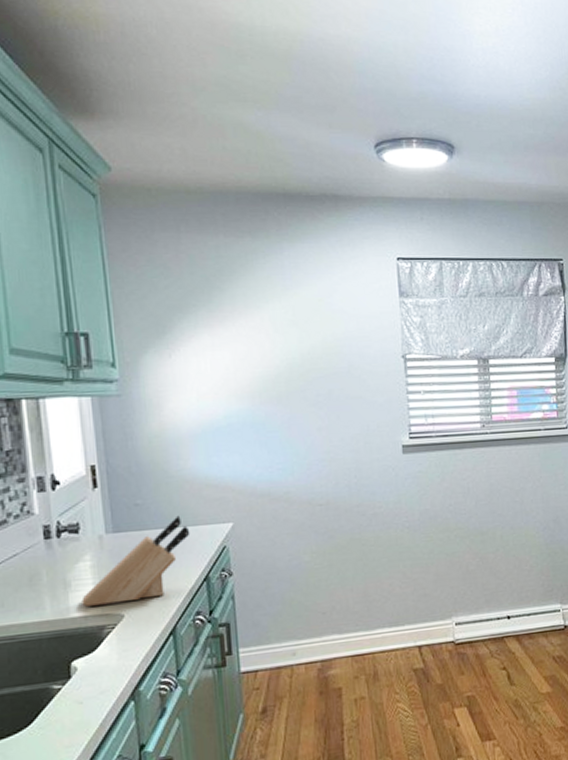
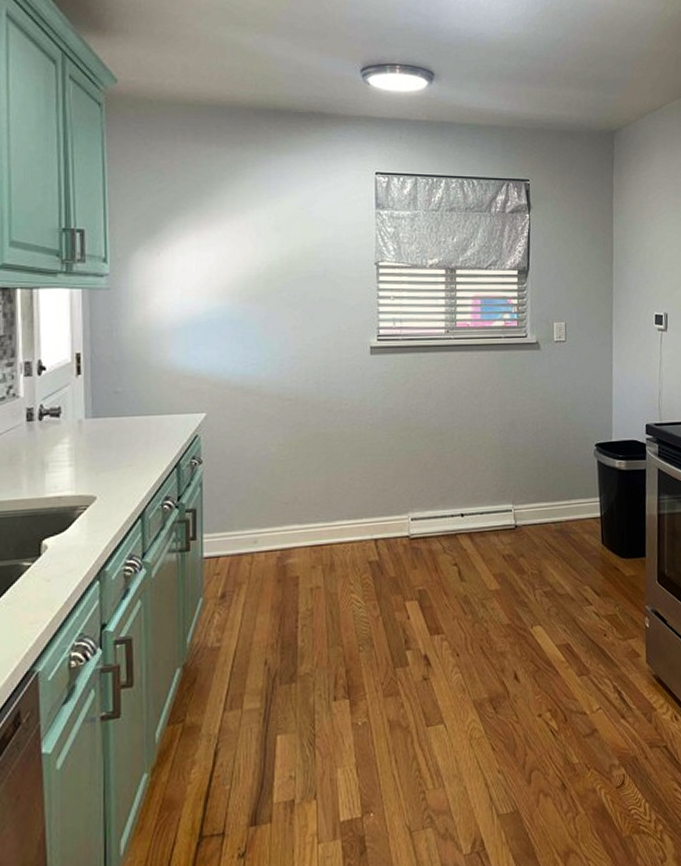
knife block: present [81,515,190,607] -> none [57,404,165,487]

